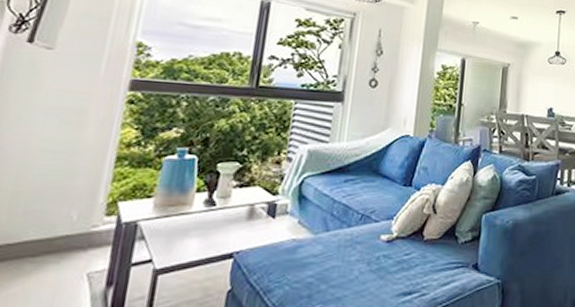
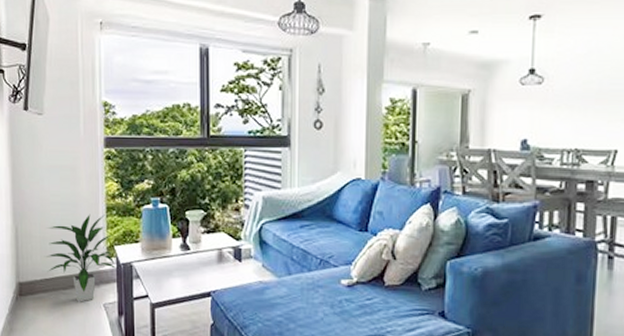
indoor plant: none [12,164,119,272] -> present [46,214,116,302]

